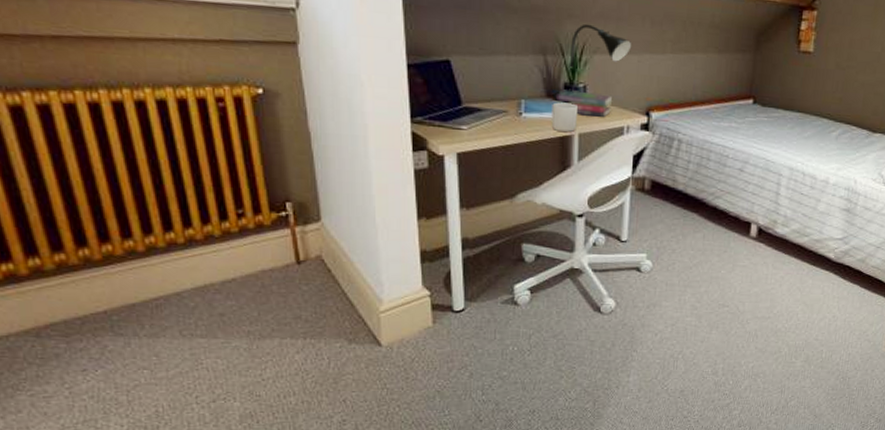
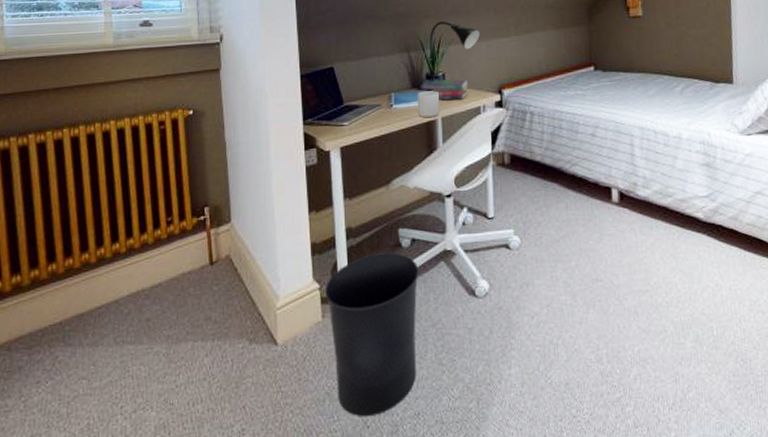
waste bin: none [437,266,542,411] -> present [325,252,419,416]

